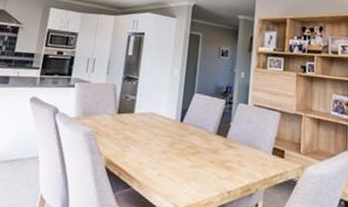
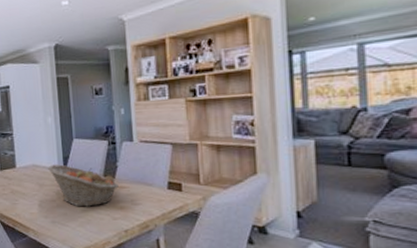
fruit basket: none [165,115,229,164] -> present [48,164,119,207]

